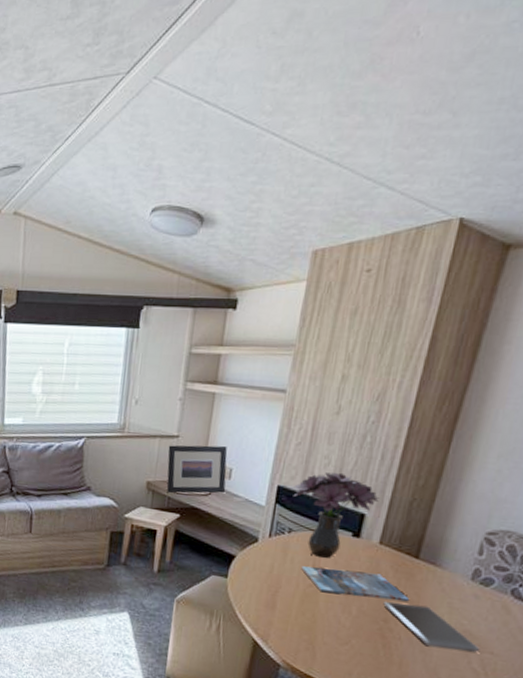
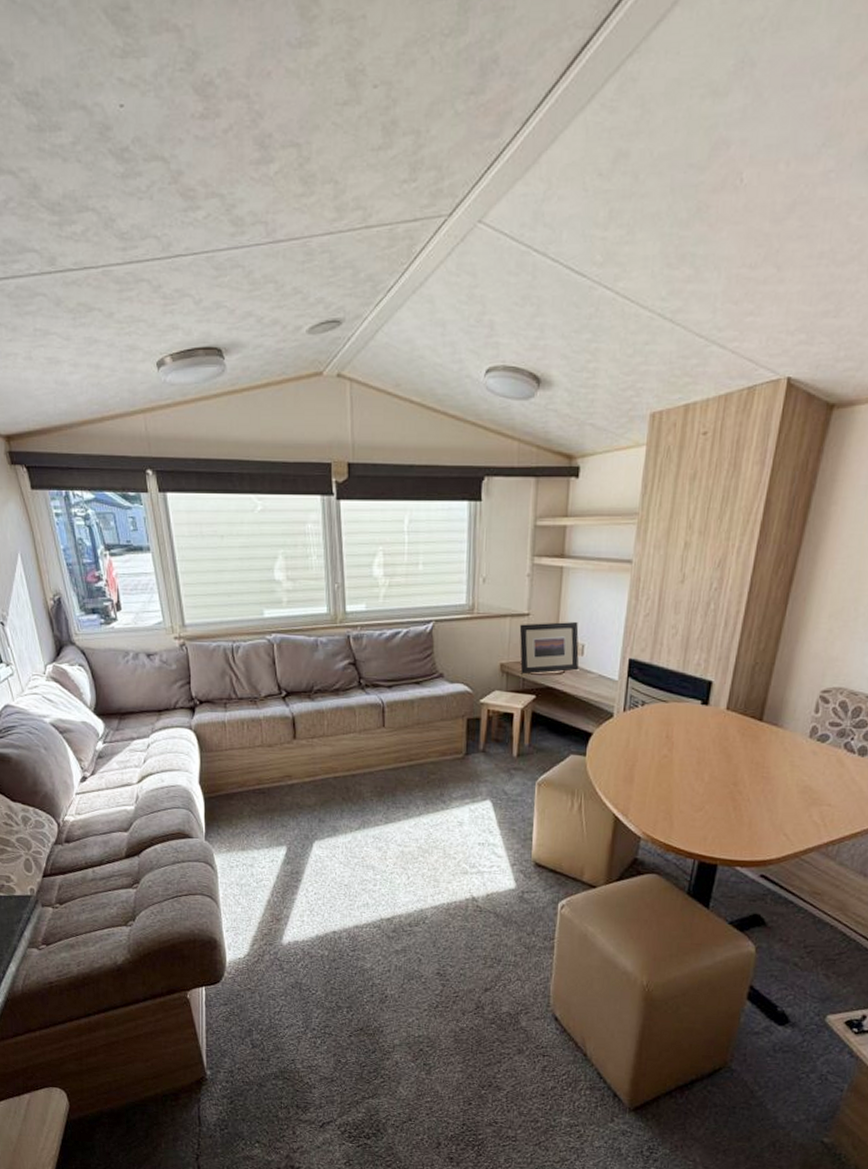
flower arrangement: present [293,472,379,559] -> none [644,641,725,729]
magazine: present [301,566,409,602] -> none [655,737,755,764]
tablet: present [383,602,481,653] -> none [732,765,820,806]

